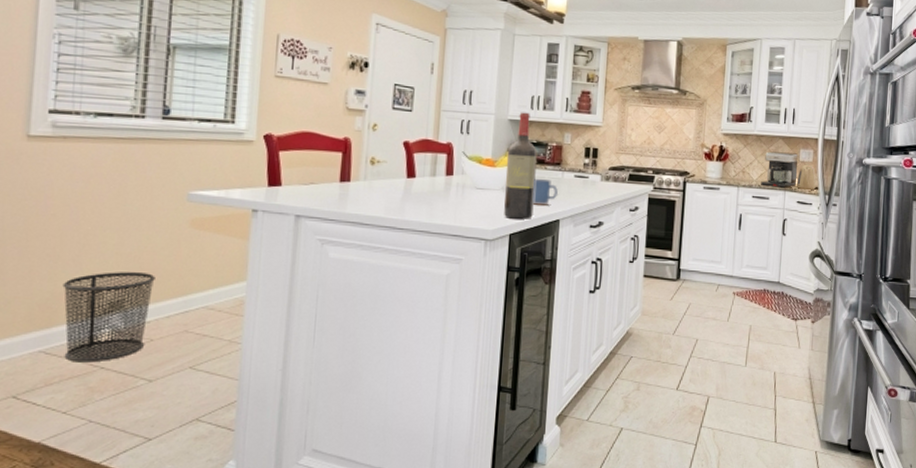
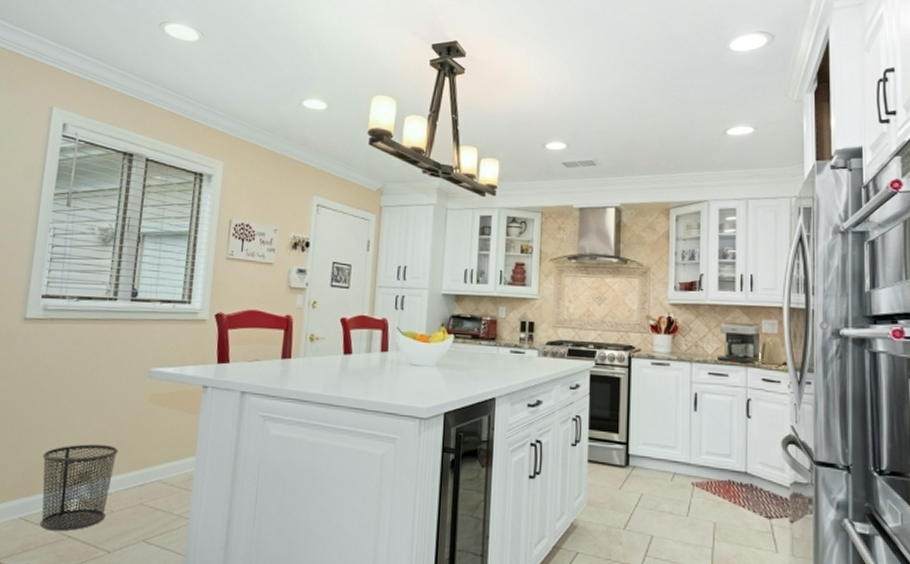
wine bottle: present [504,112,537,219] -> none [438,286,471,397]
mug: present [532,179,558,205] -> none [467,355,493,383]

